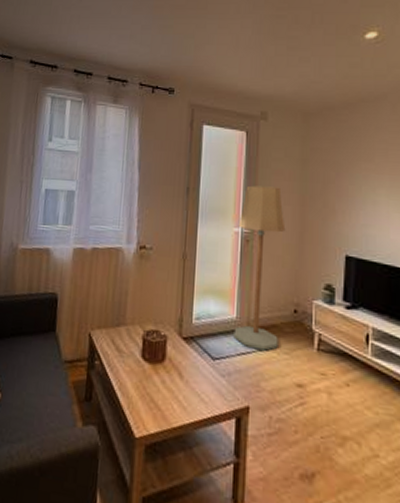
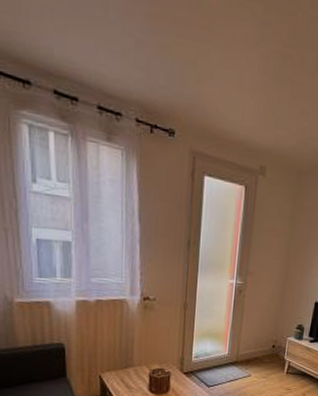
floor lamp: present [233,185,286,351] -> none [225,240,272,377]

